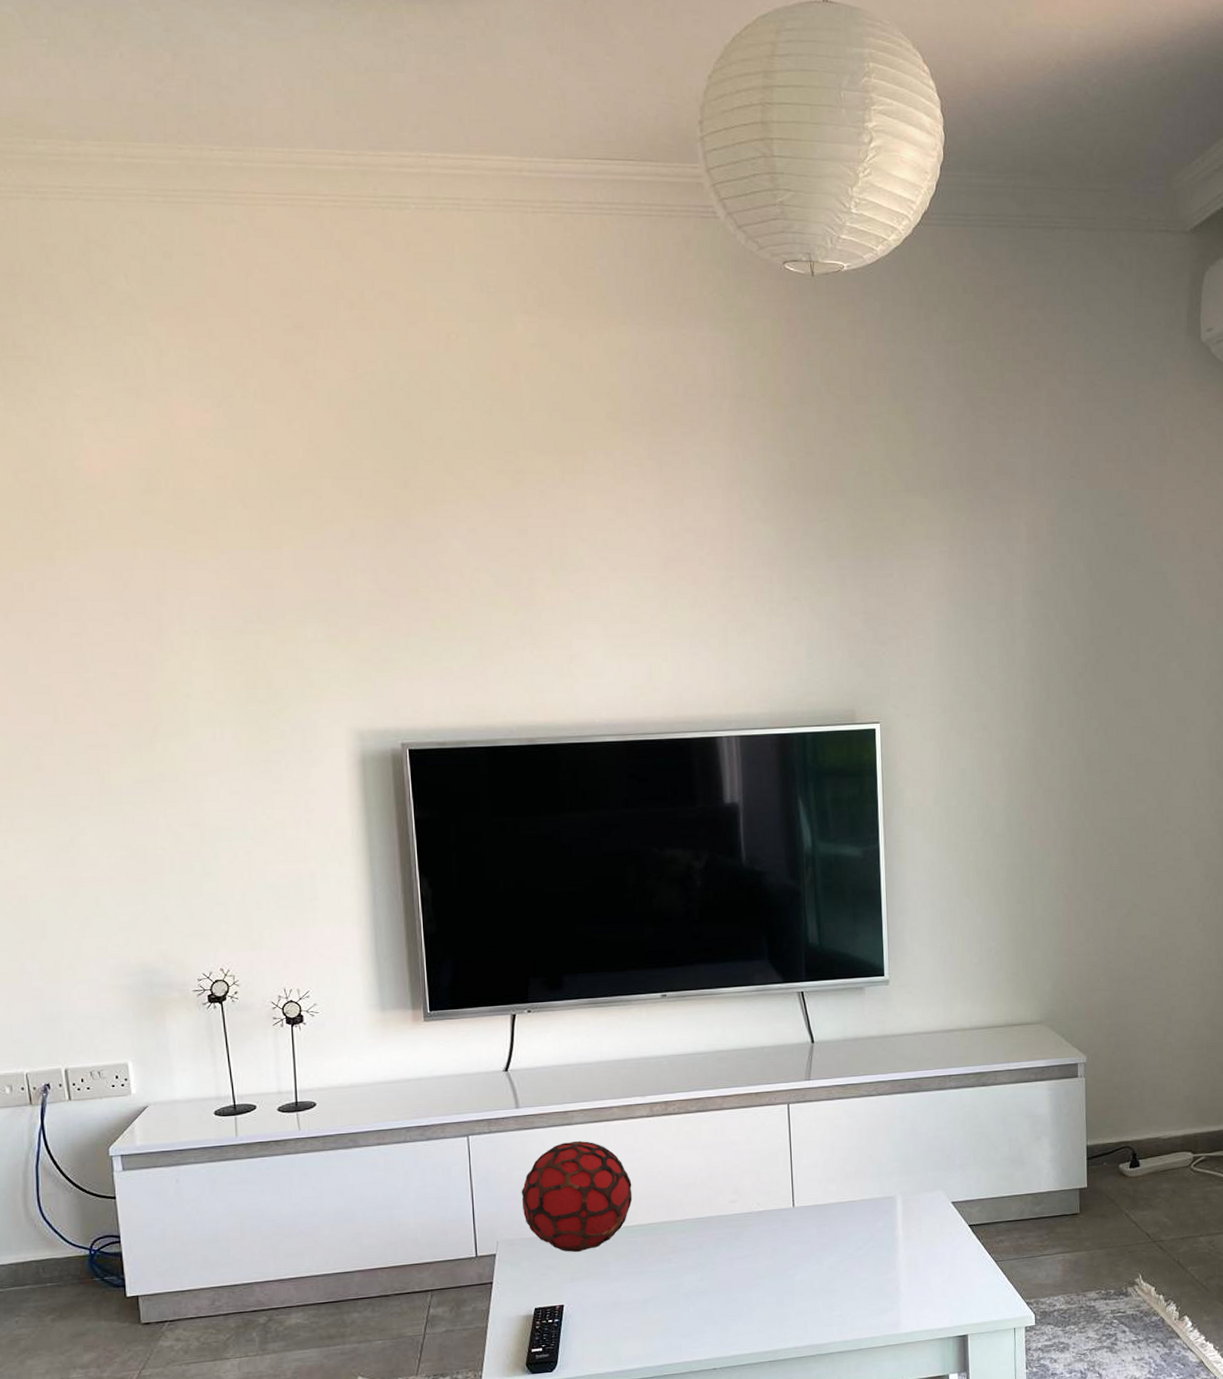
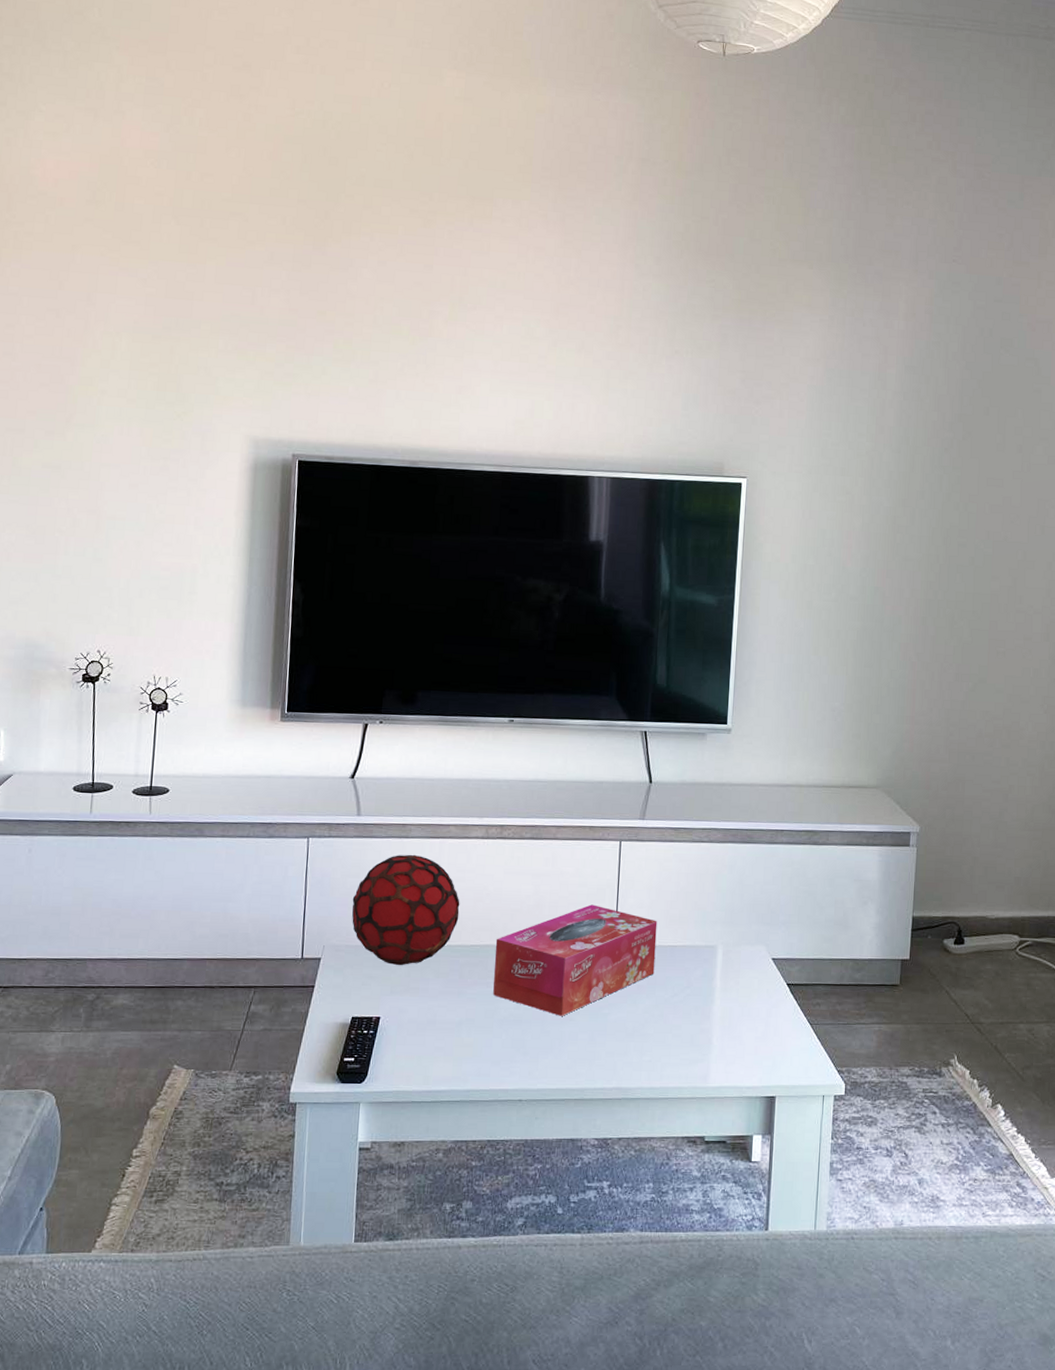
tissue box: none [672,1169,836,1283] -> present [493,904,658,1016]

